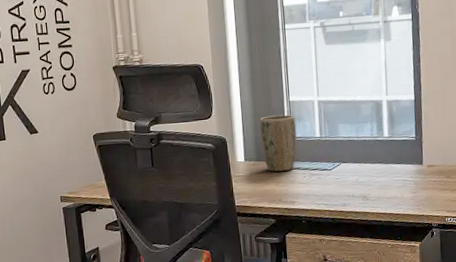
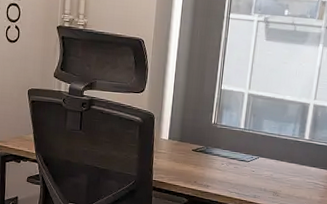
plant pot: present [259,114,297,172] -> none [186,100,223,156]

